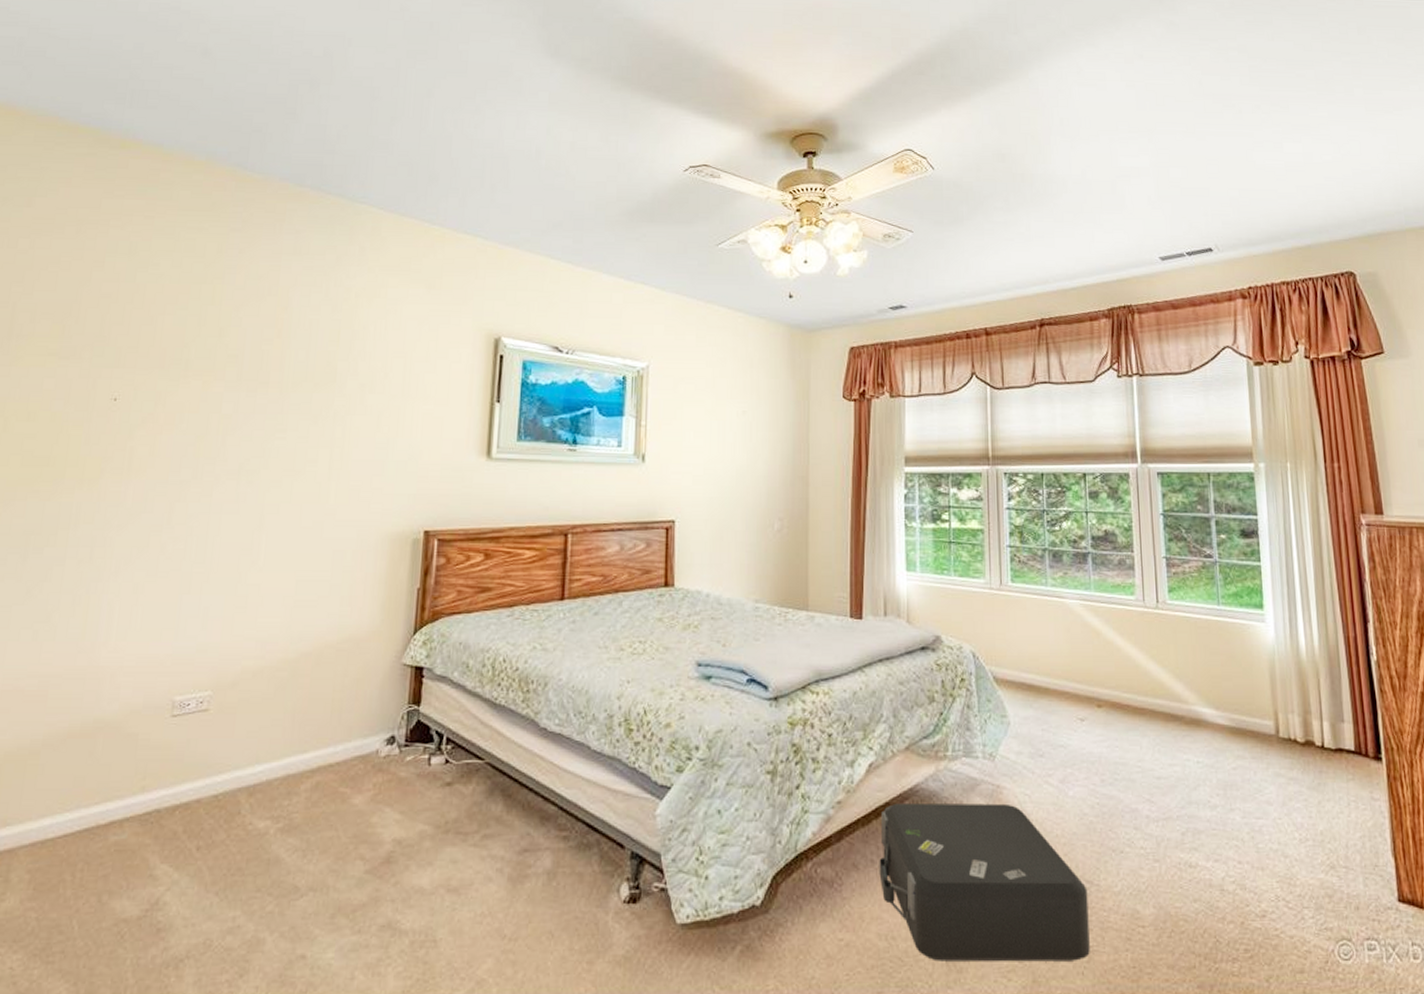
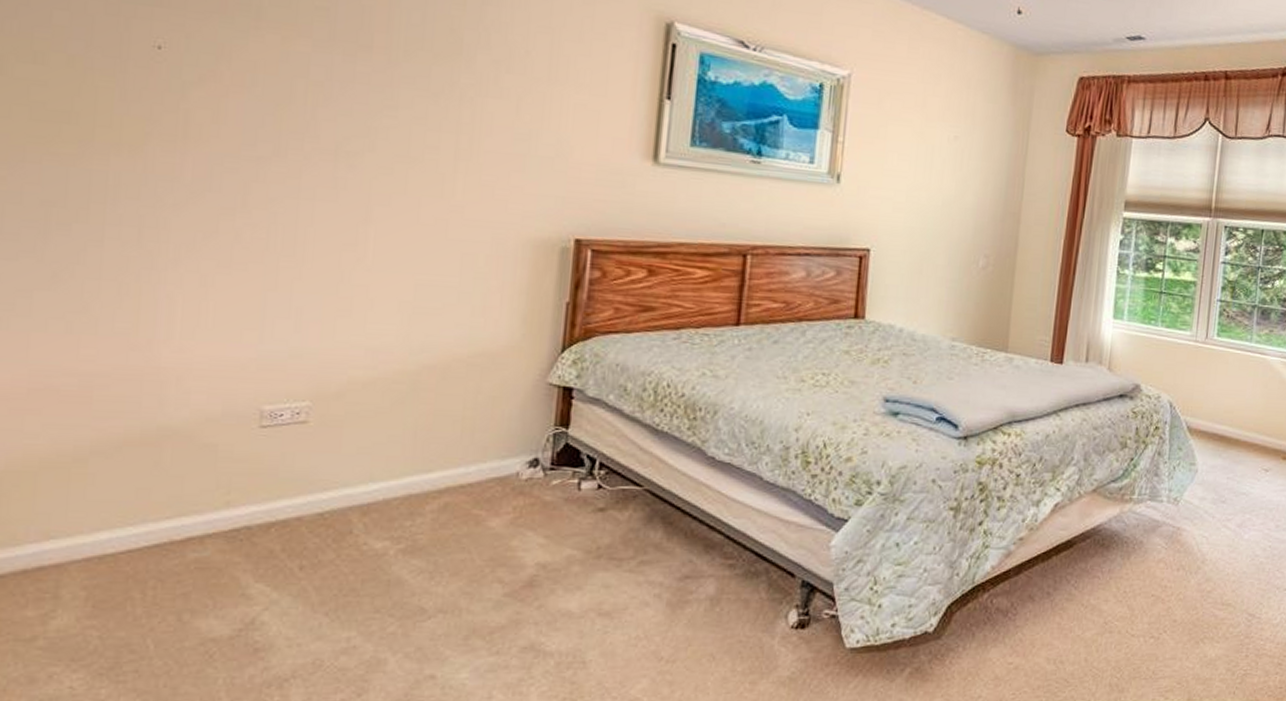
suitcase: present [879,802,1090,962] -> none [1054,541,1249,683]

